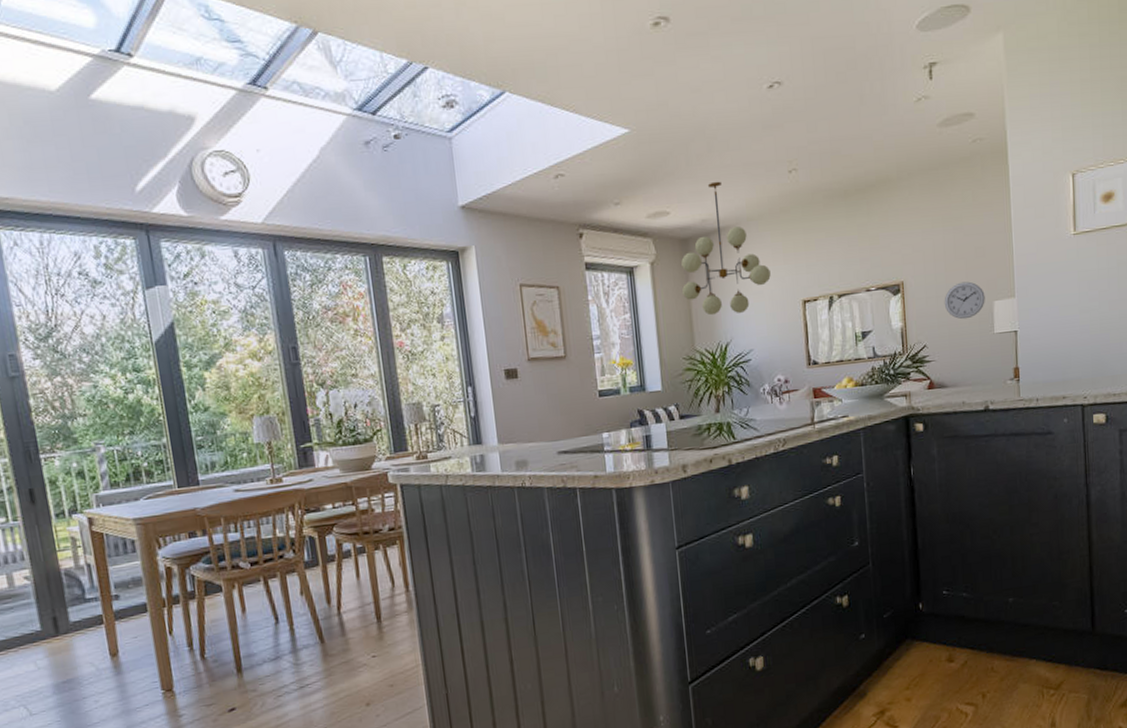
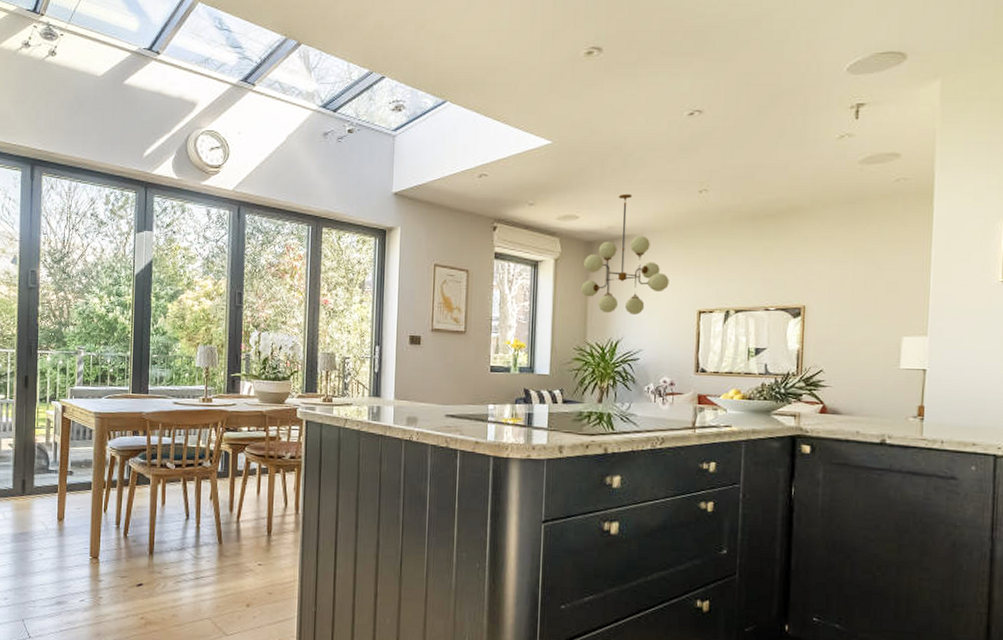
wall clock: present [944,281,985,320] -> none [847,314,893,351]

